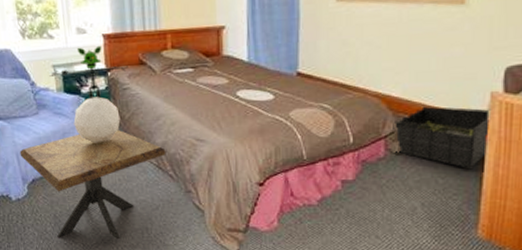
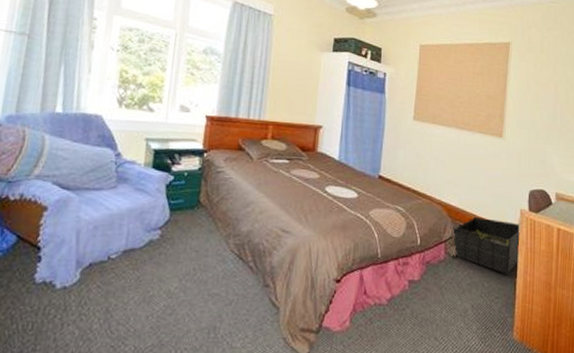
side table: present [19,129,166,240] -> none [81,213,250,341]
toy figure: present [49,45,128,143] -> none [139,124,226,226]

